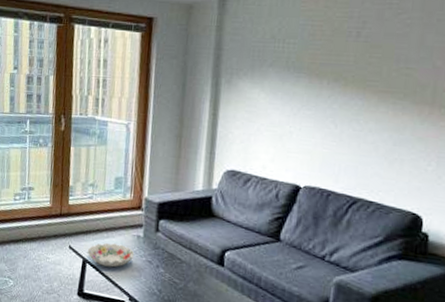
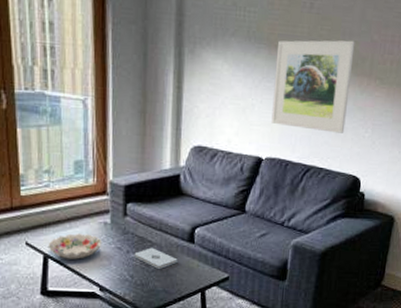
notepad: none [163,265,206,288] -> present [134,247,178,269]
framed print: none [311,67,412,165] -> present [271,40,355,133]

